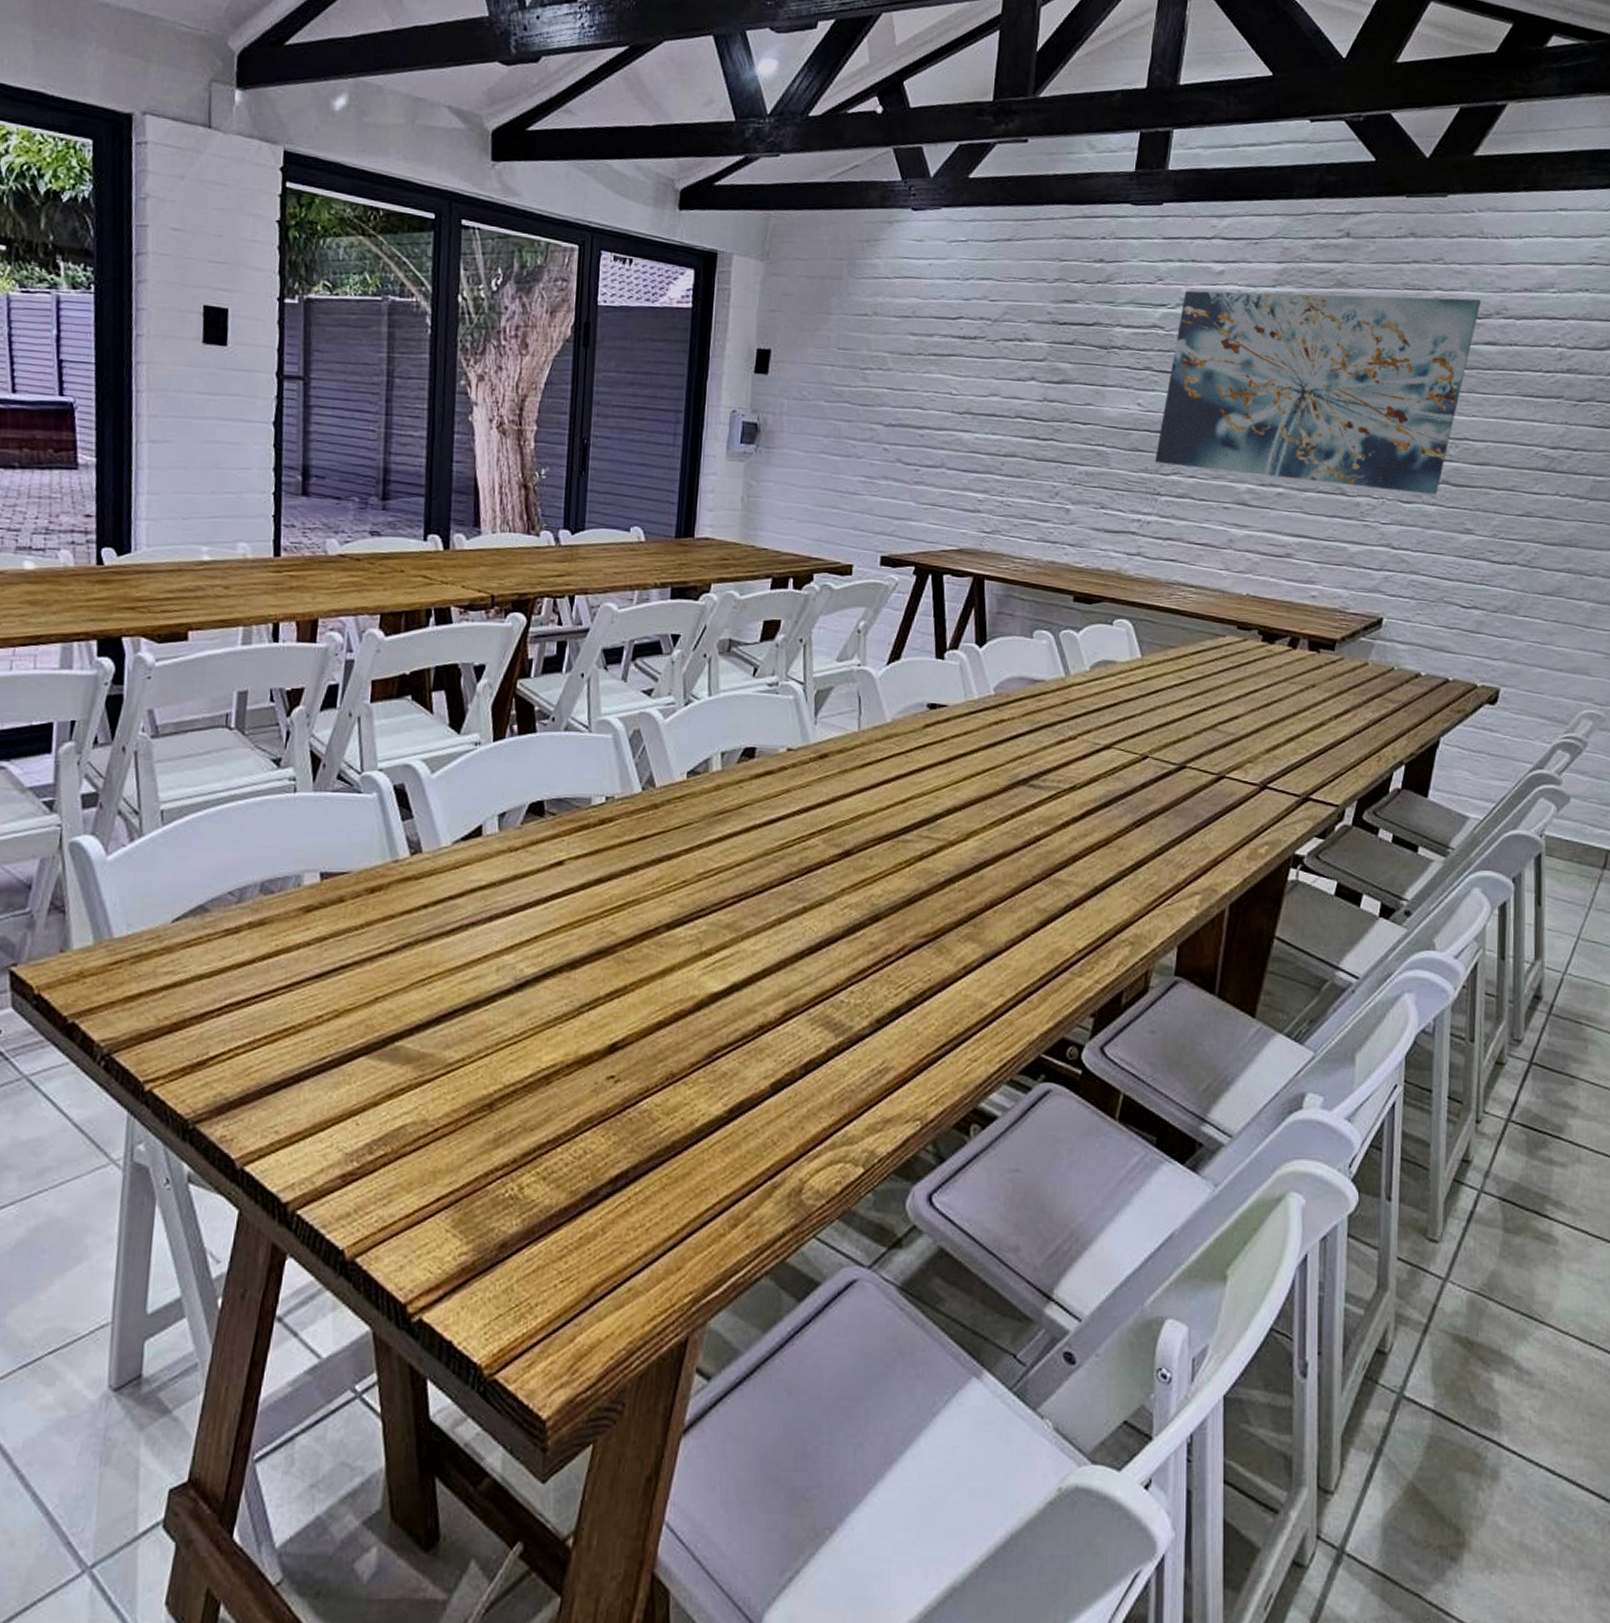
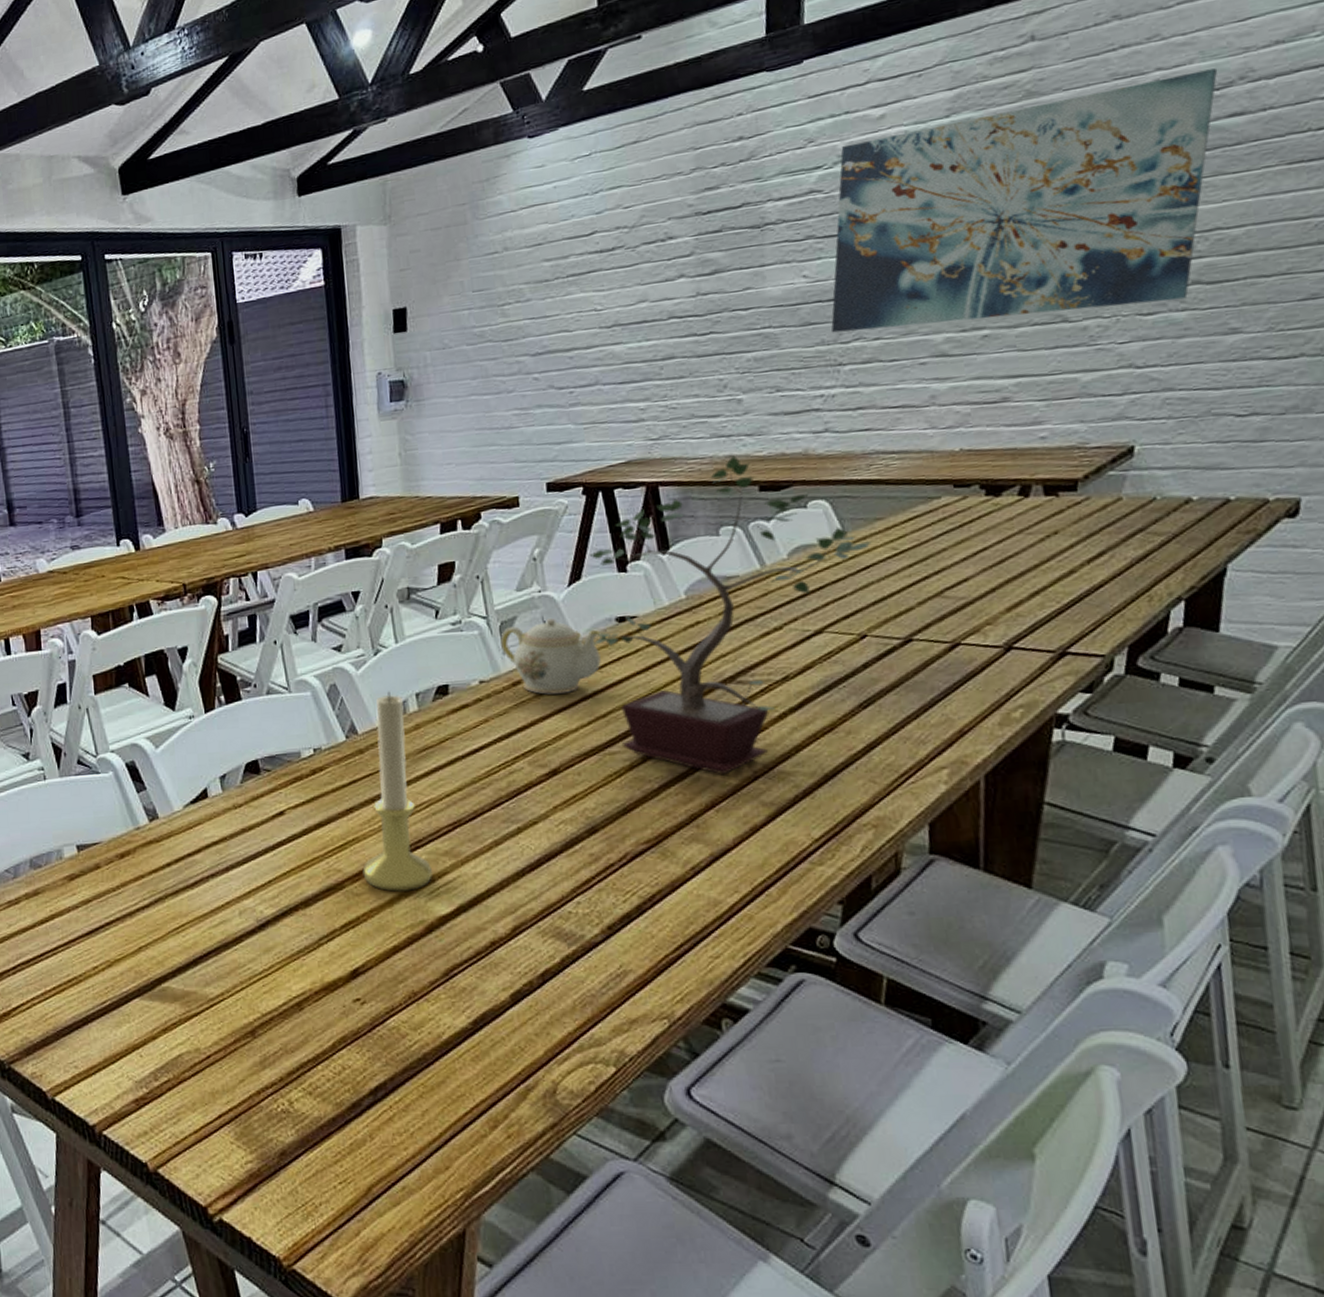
candle holder: none [638,746,710,963] -> present [362,691,432,892]
teapot: none [814,695,911,773] -> present [500,618,601,695]
potted plant: none [902,562,1163,877] -> present [589,455,872,775]

